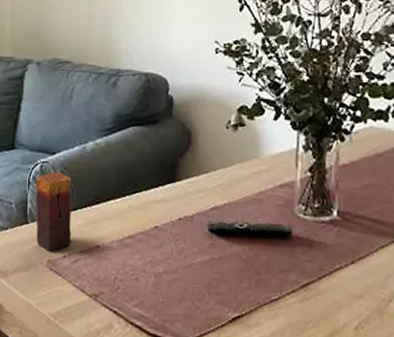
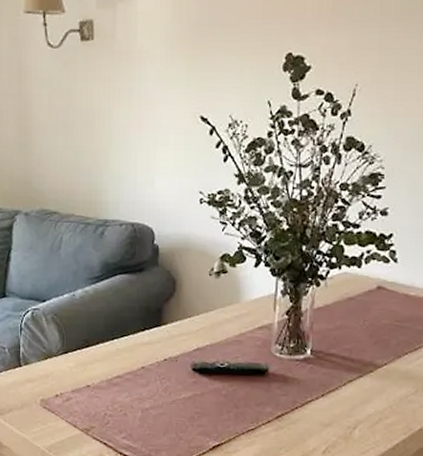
candle: present [36,172,72,252] -> none [27,318,63,392]

